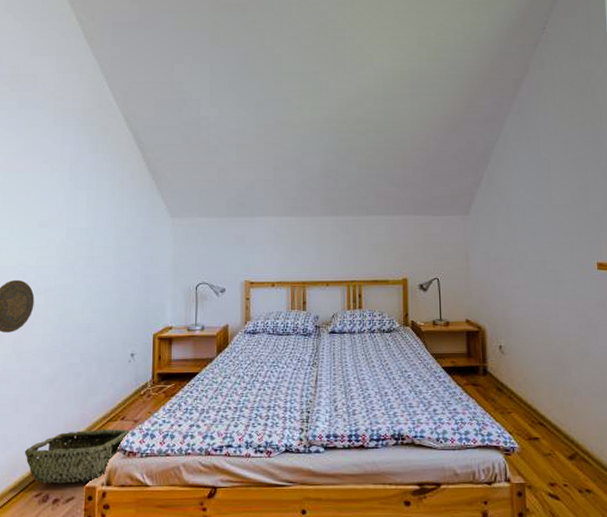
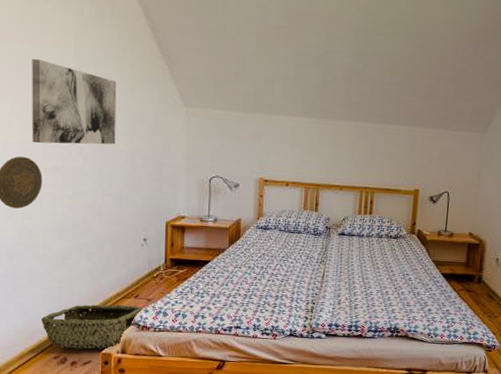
wall art: none [27,186,108,266] -> present [32,58,117,145]

